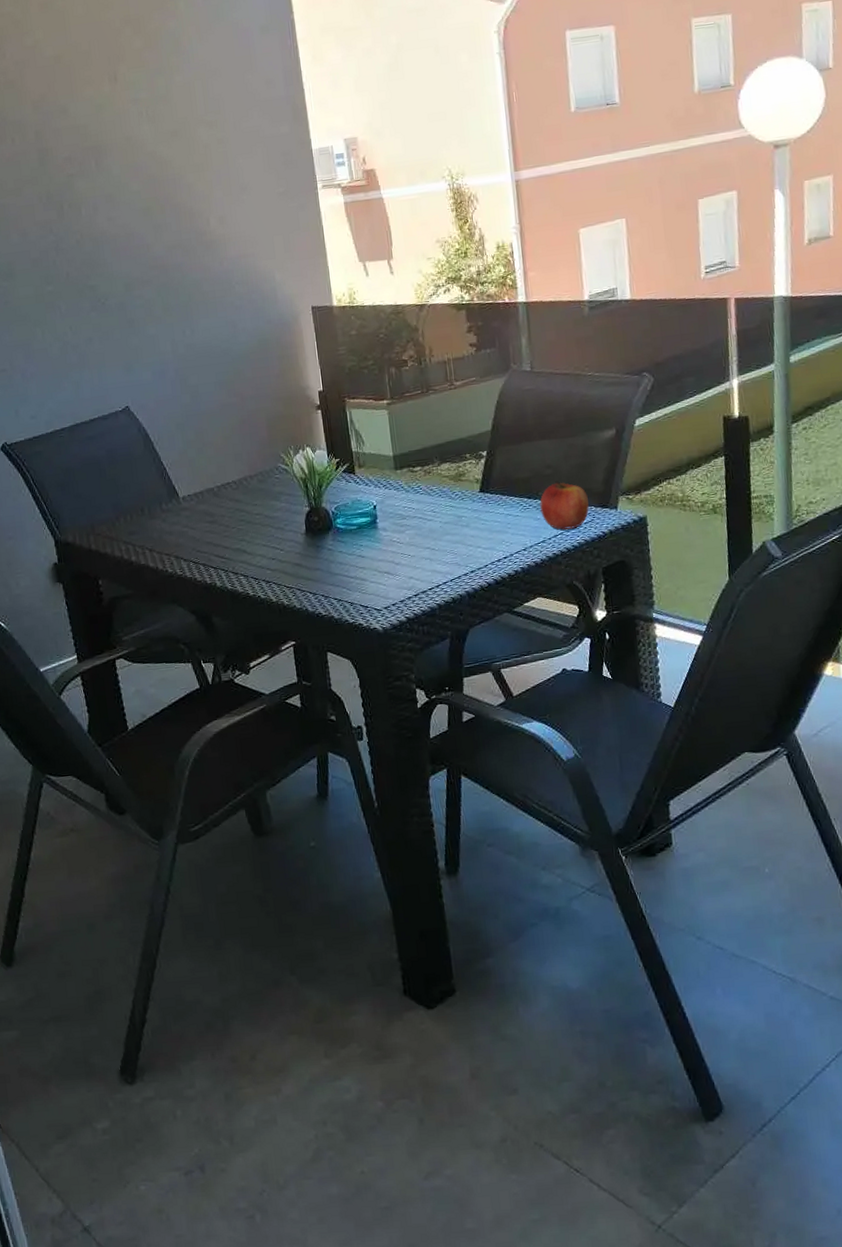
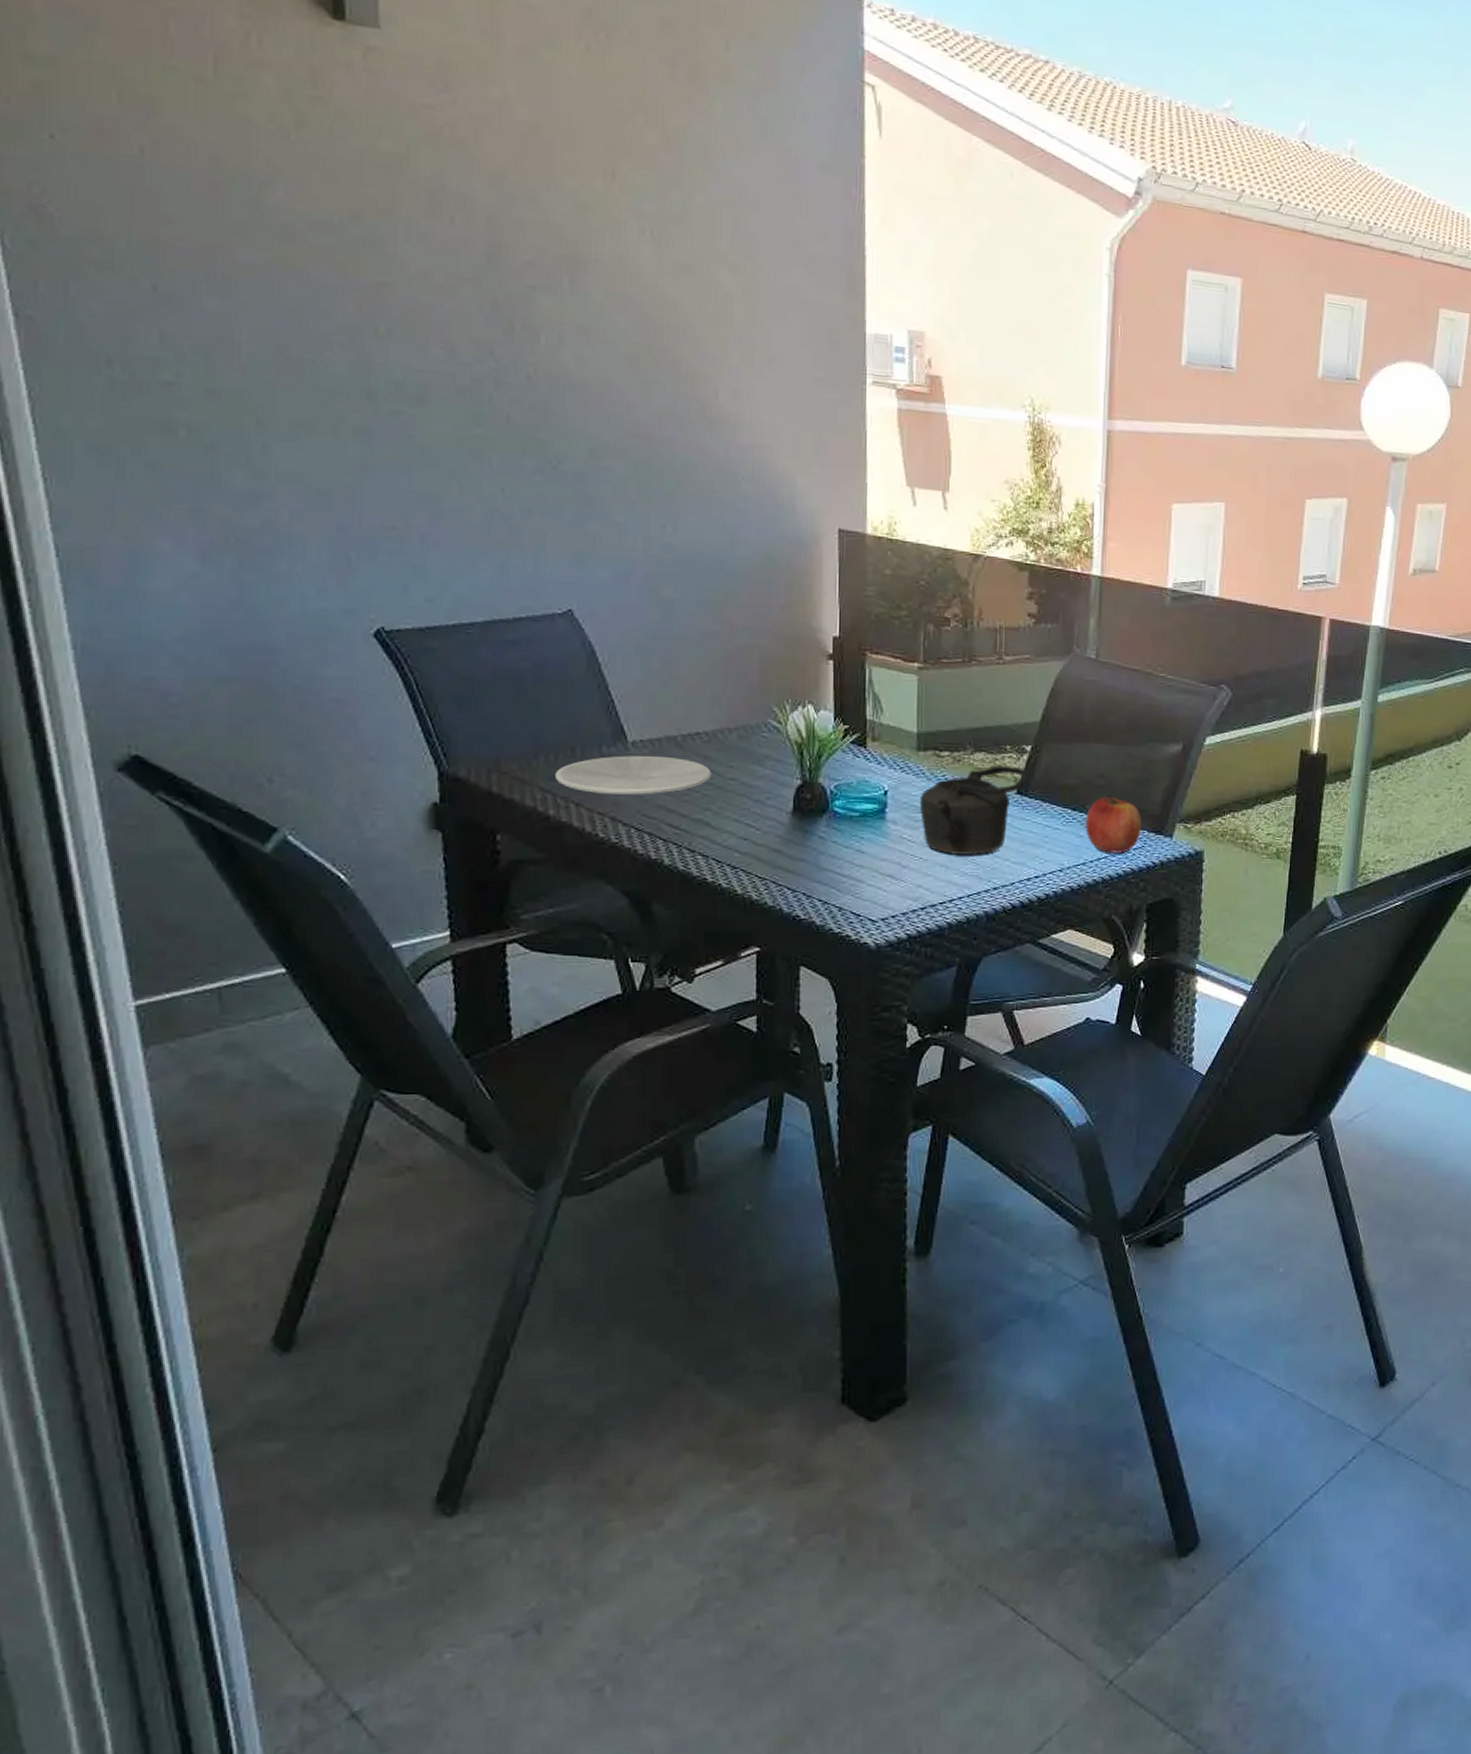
plate: none [132,504,242,540] -> present [555,755,711,795]
teapot: none [402,470,488,549] -> present [919,765,1028,855]

